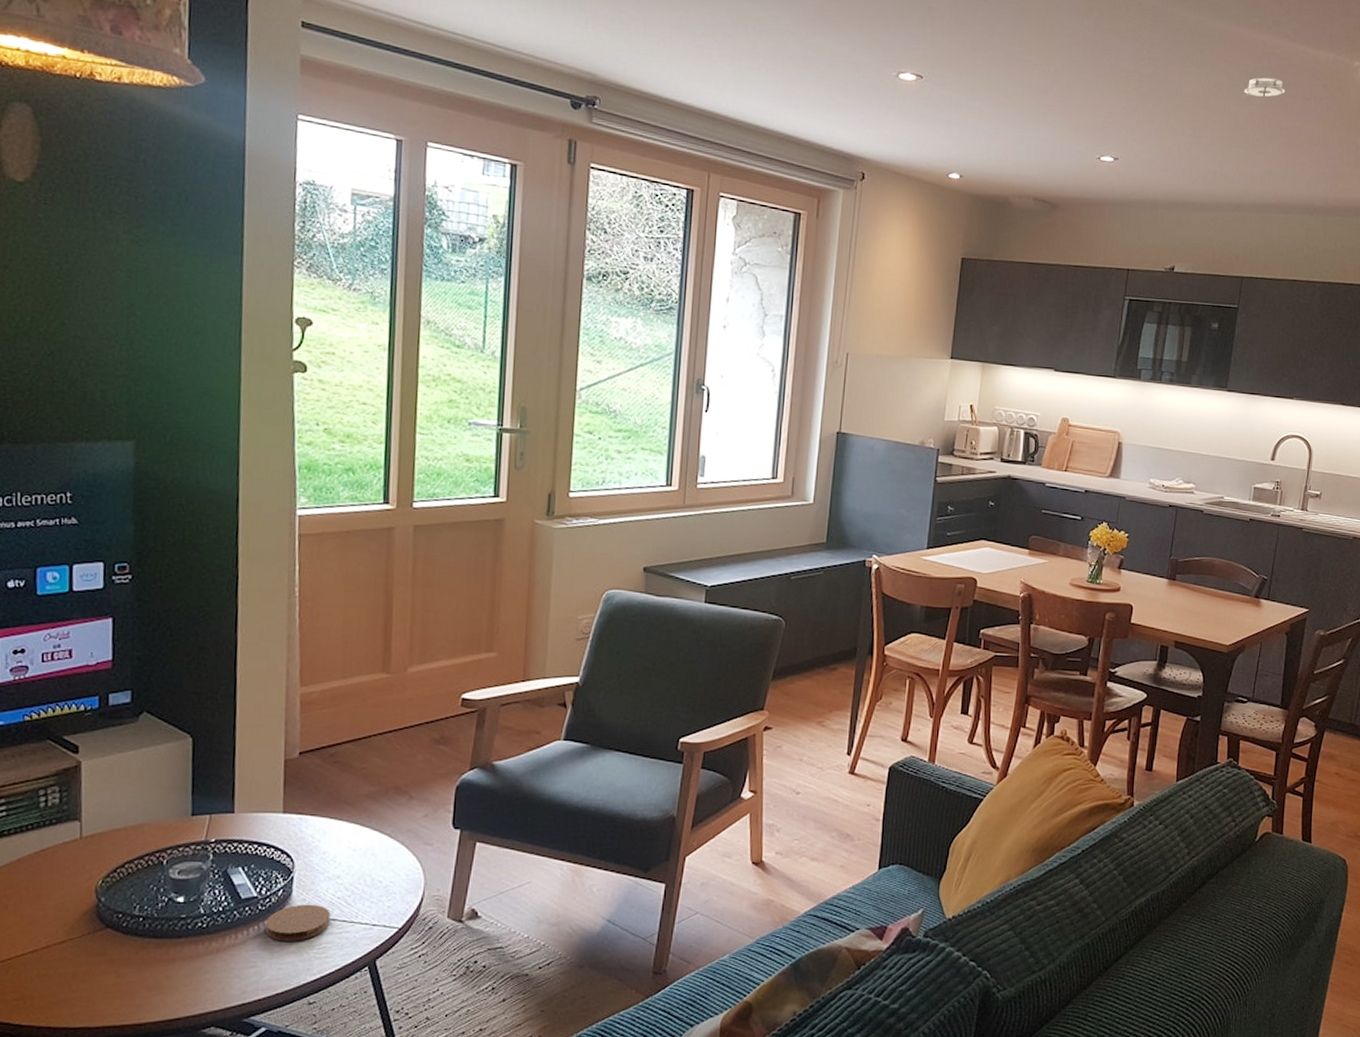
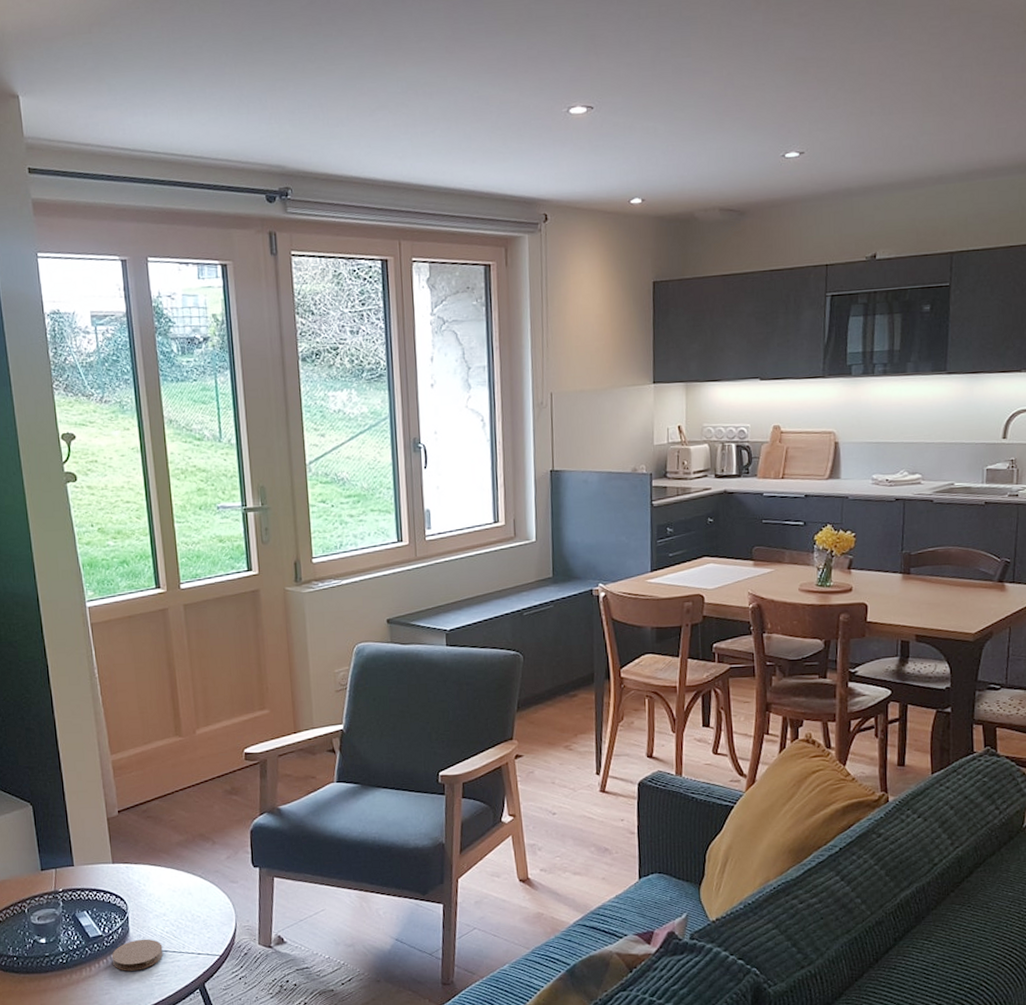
smoke detector: present [1243,77,1286,97] -> none [933,34,981,60]

